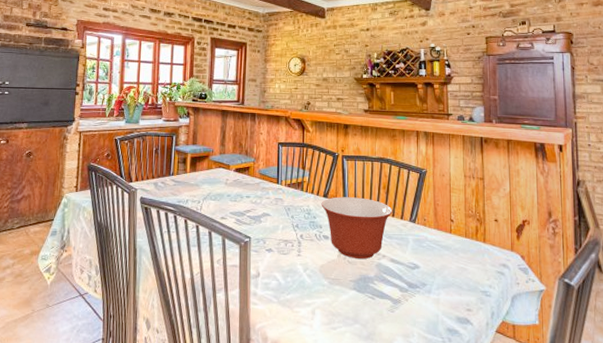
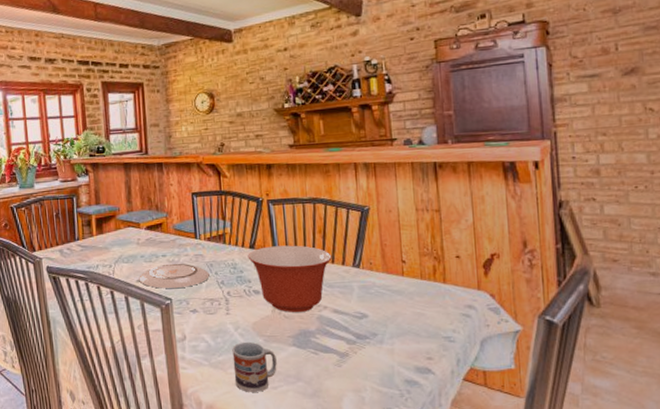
plate: none [223,204,286,228] -> present [139,263,210,289]
cup: none [299,282,338,331] -> present [232,341,277,392]

